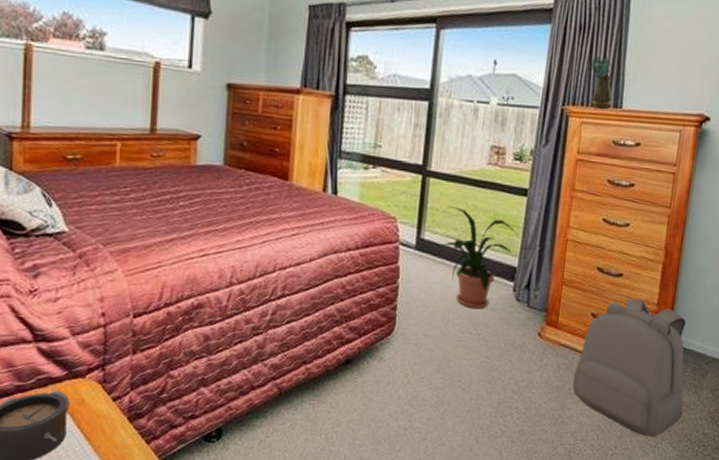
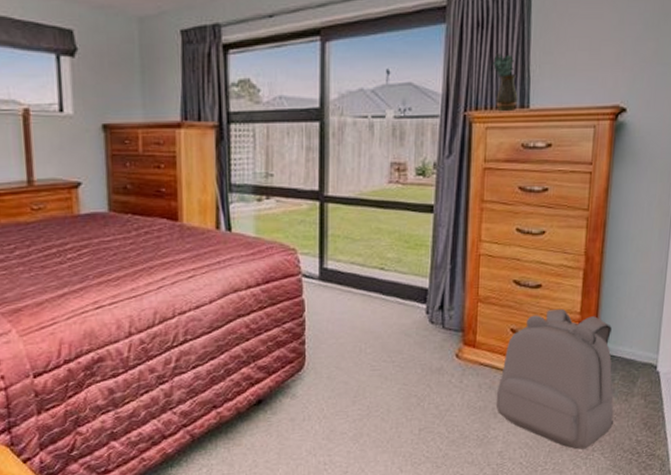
house plant: present [433,206,518,309] -> none [338,231,426,336]

